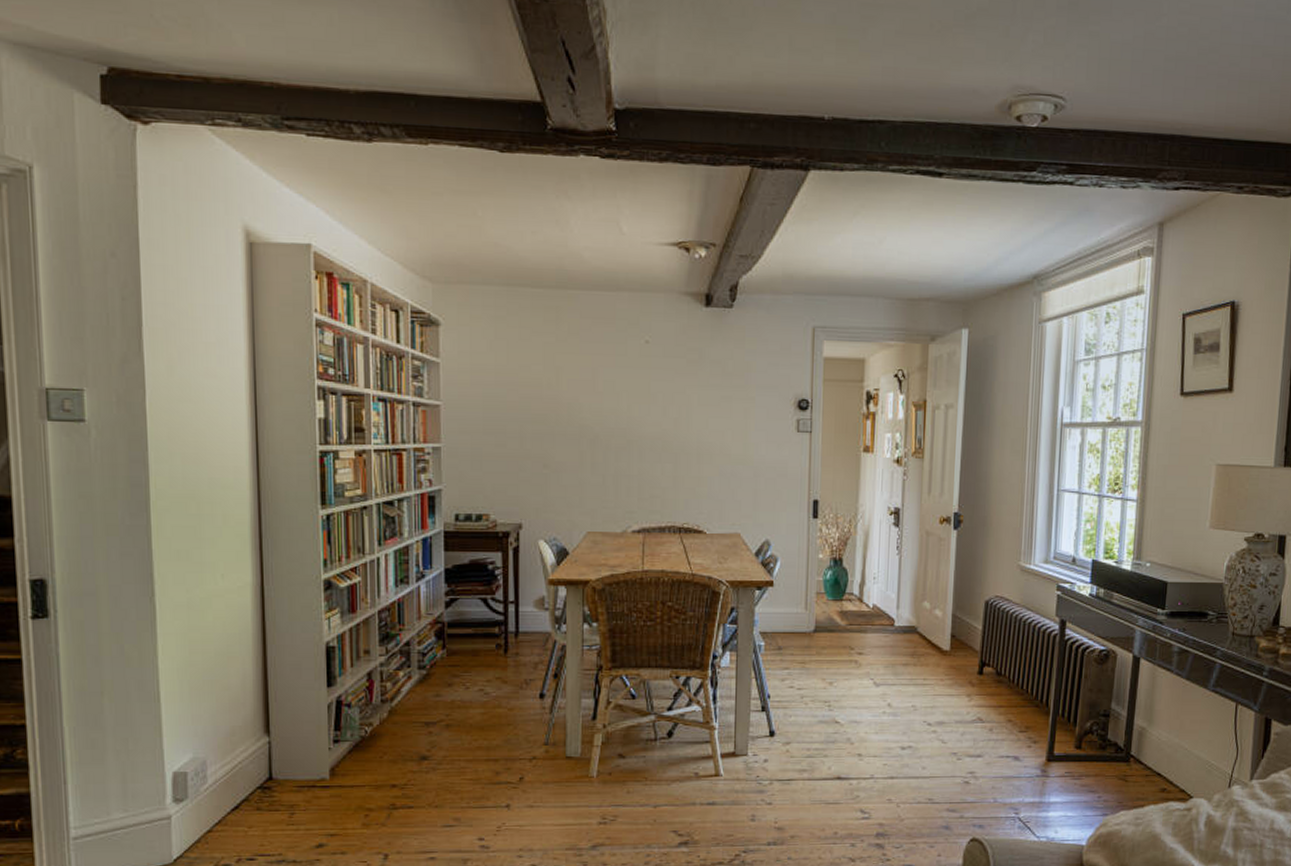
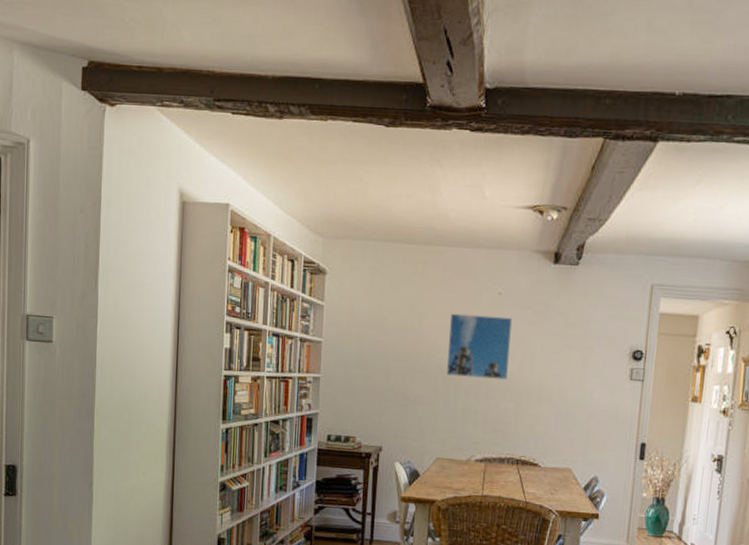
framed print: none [591,366,663,439] -> present [446,313,512,380]

